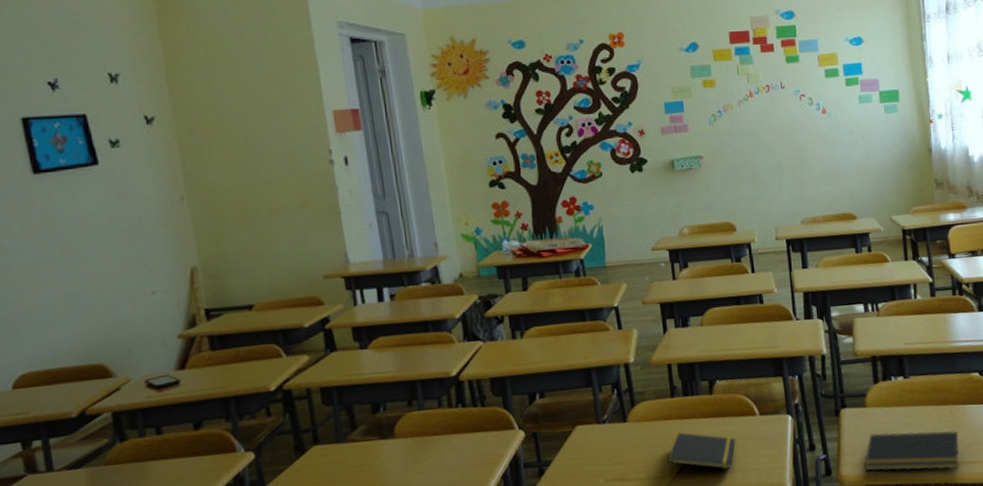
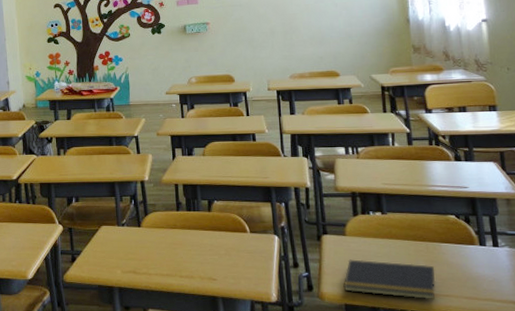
notepad: present [667,432,736,476] -> none [172,240,230,275]

